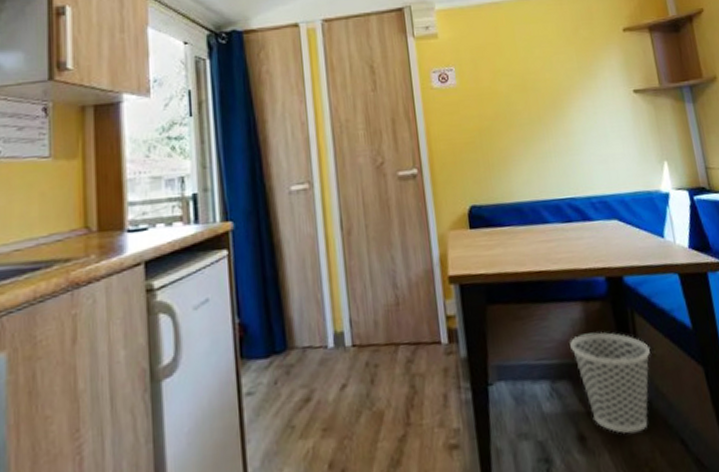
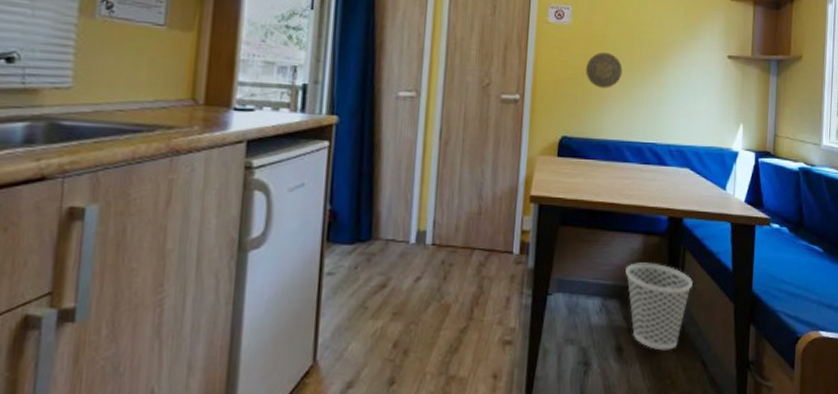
decorative plate: none [482,108,523,148] -> present [586,51,623,88]

